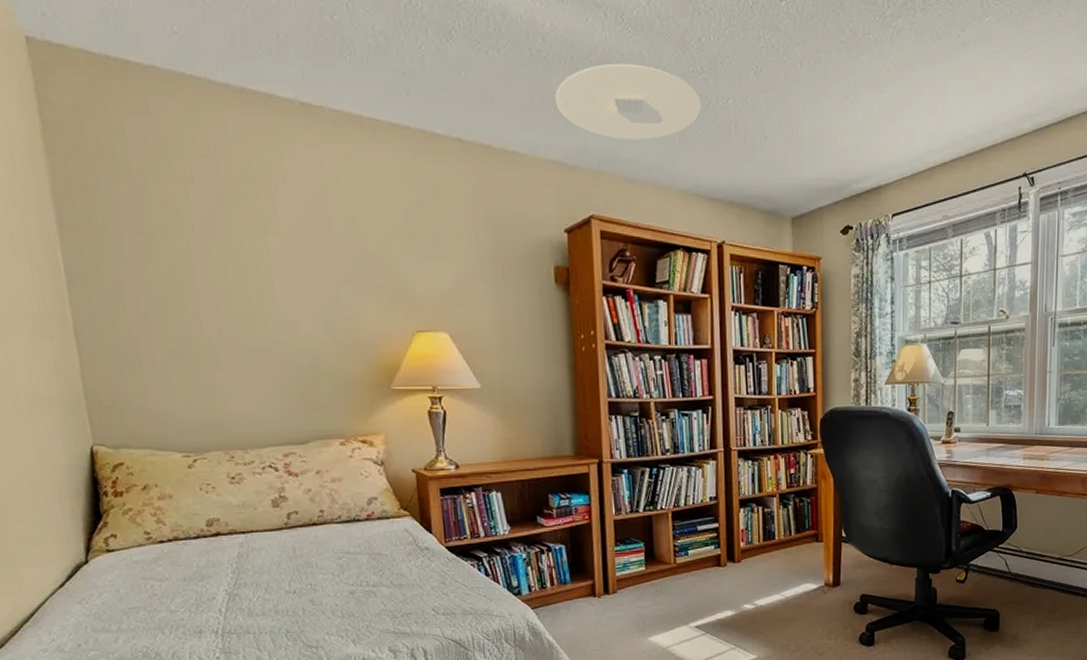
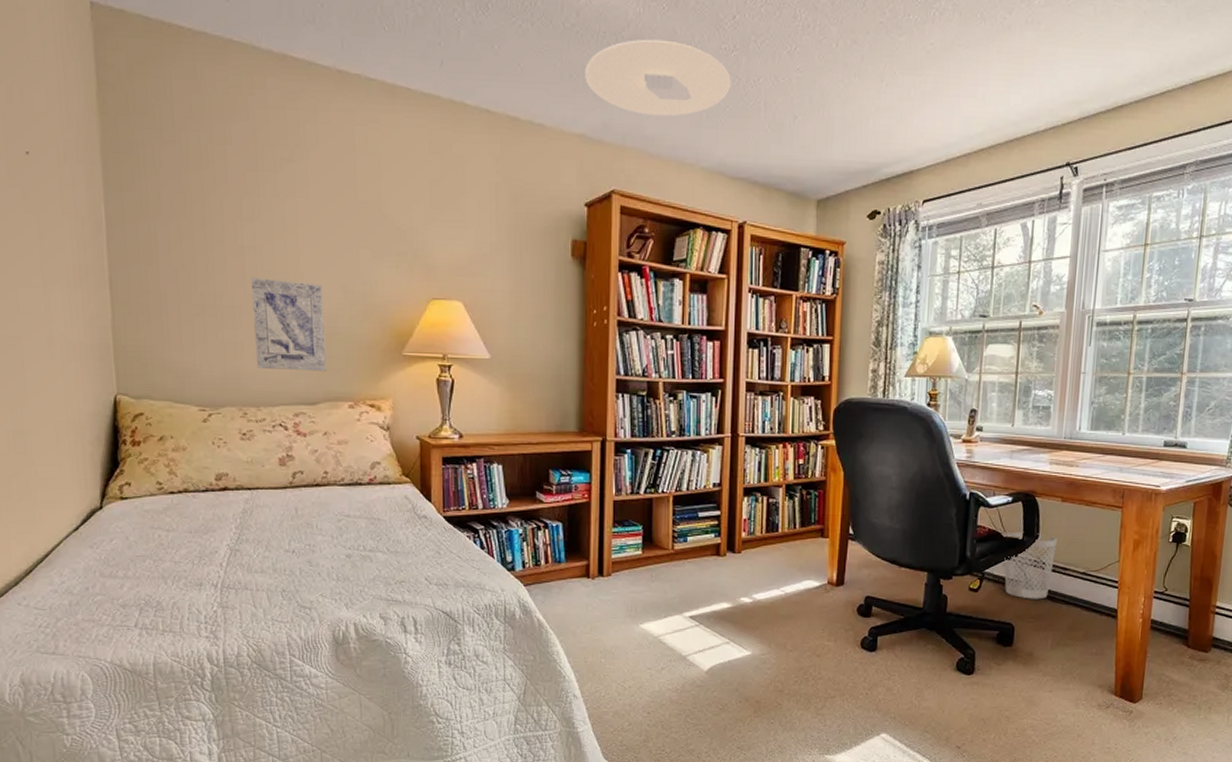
wall art: none [225,318,314,411] -> present [250,277,327,372]
wastebasket: none [987,524,1034,586] -> present [1004,532,1057,599]

